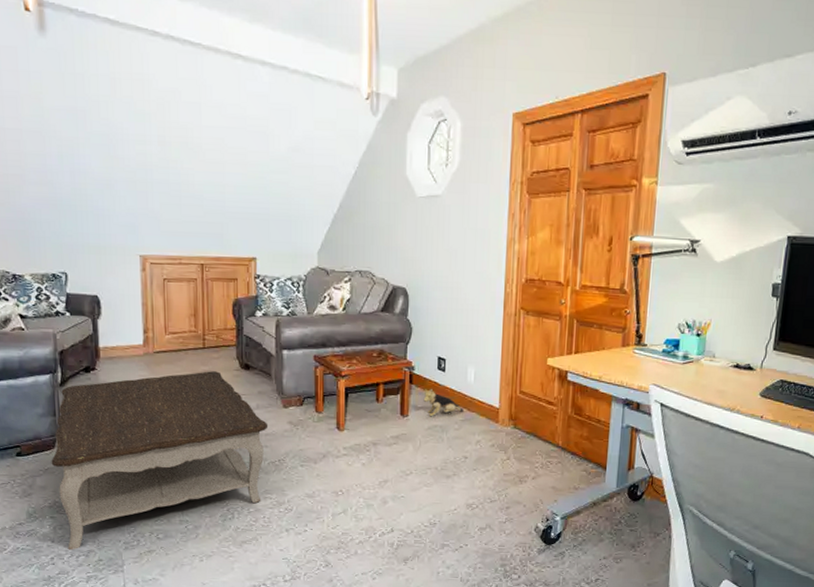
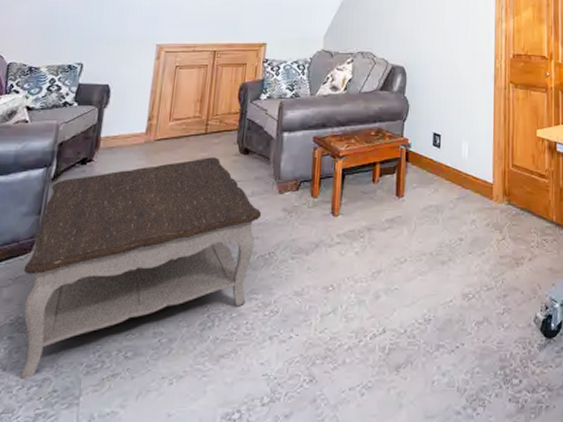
plush toy: present [423,389,463,417] -> none [419,167,458,197]

